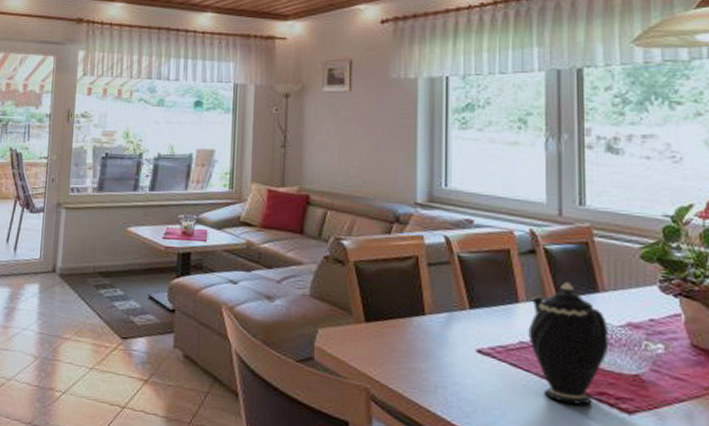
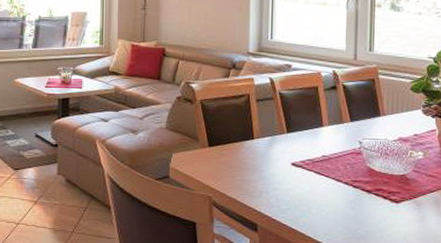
teapot: present [528,281,609,405] -> none [329,109,386,199]

